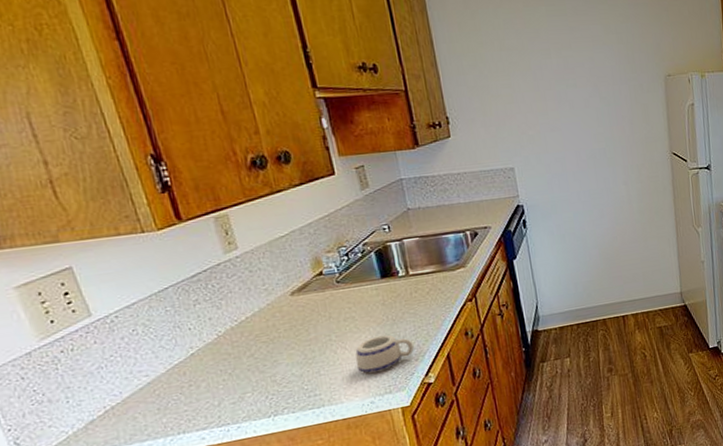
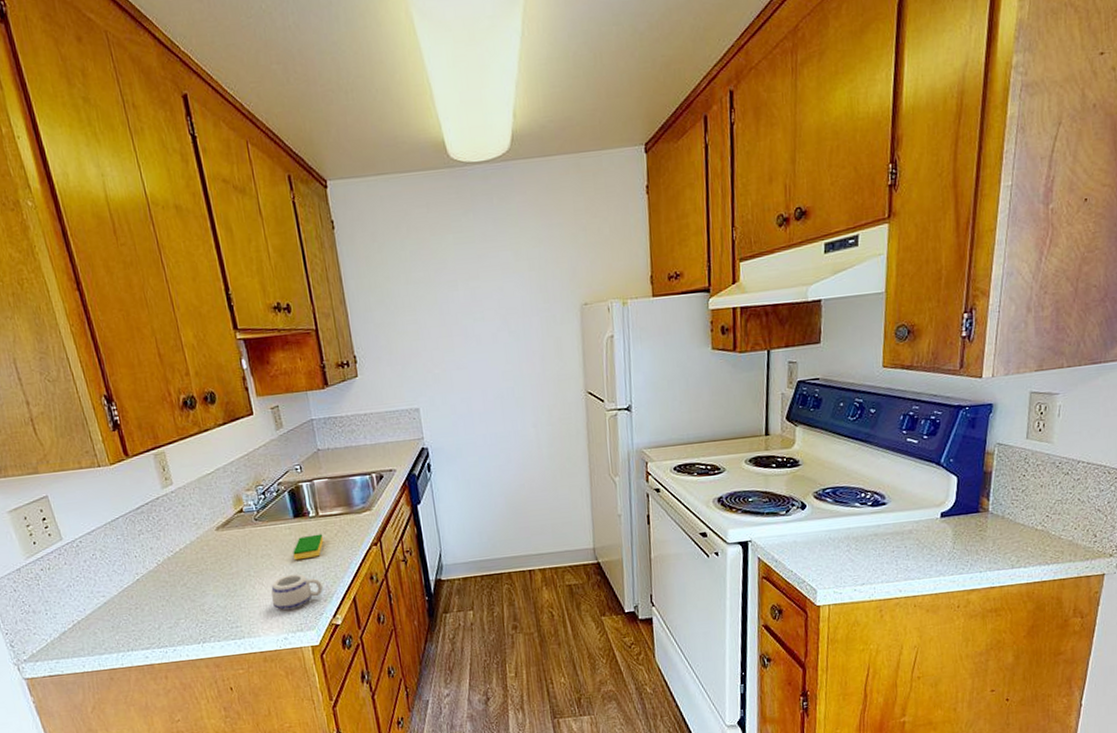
dish sponge: none [380,293,415,322] -> present [293,534,324,561]

